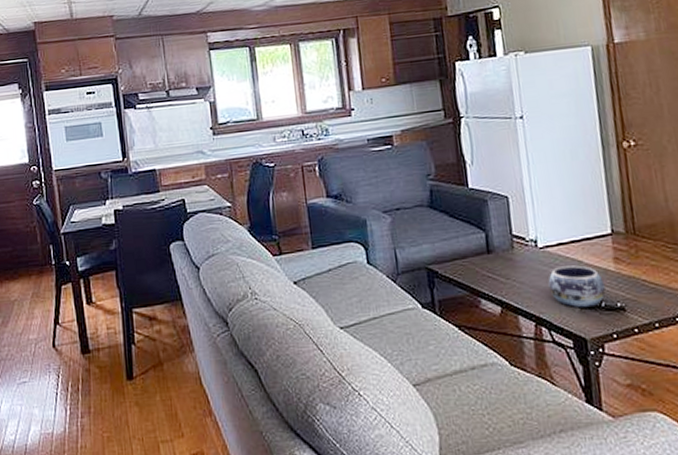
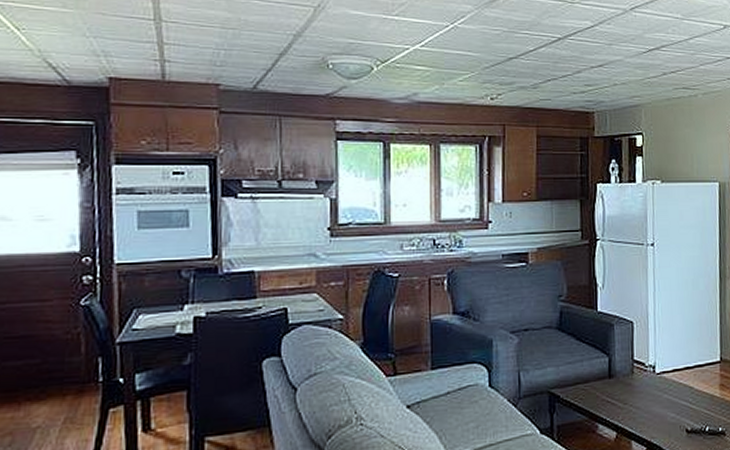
decorative bowl: present [548,265,606,308] -> none [661,391,710,433]

